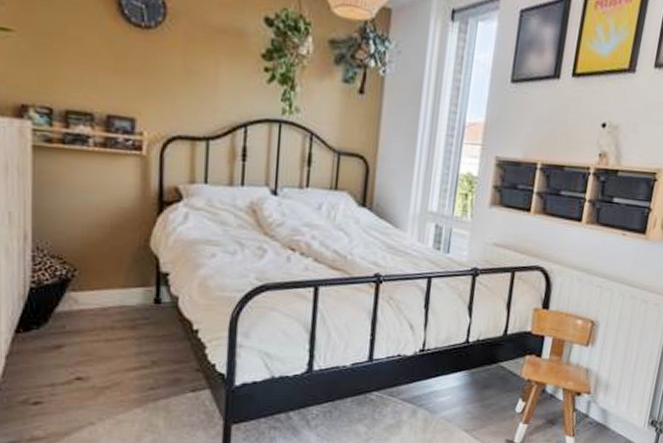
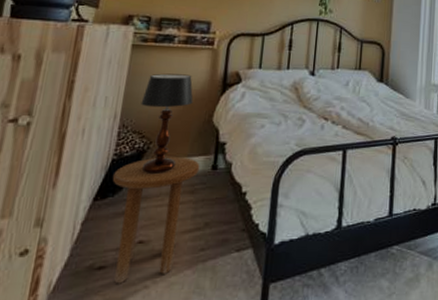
side table: none [33,287,140,420] -> present [112,157,200,284]
table lamp: none [56,185,123,306] -> present [141,73,194,173]

